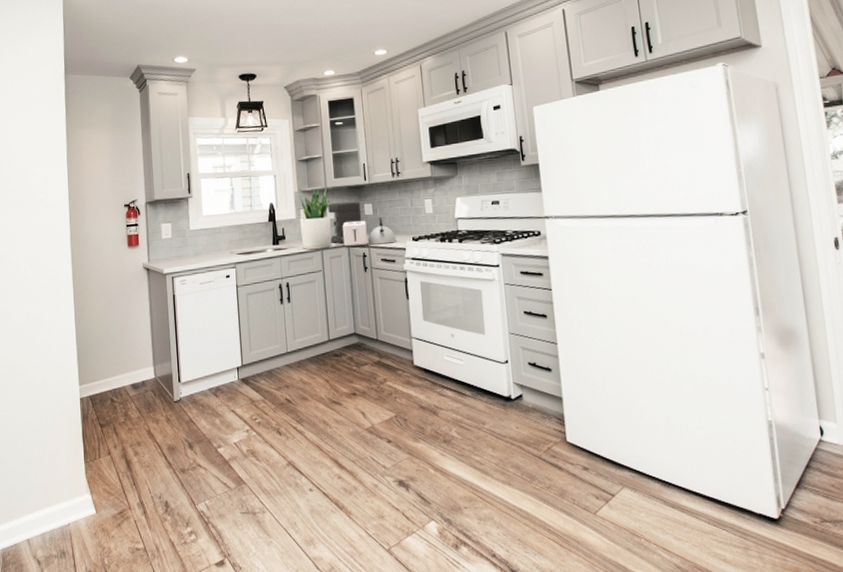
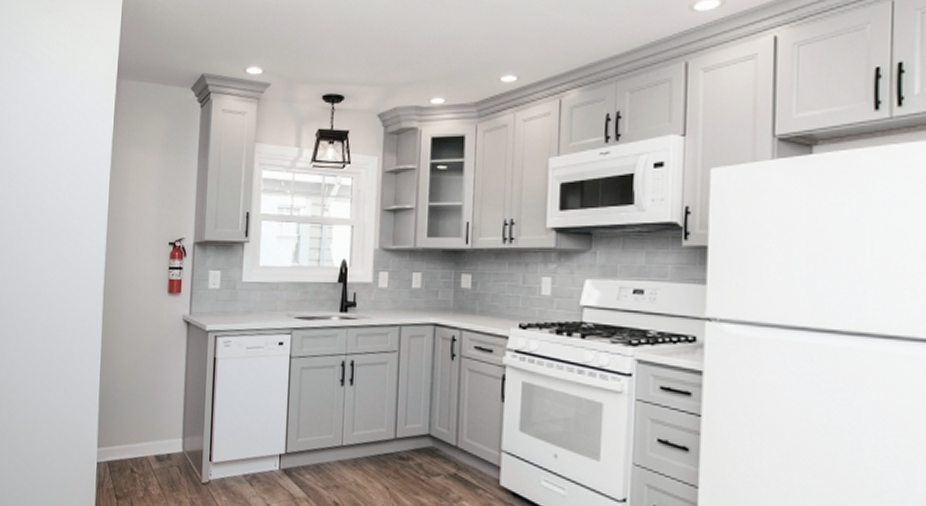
planter: present [299,187,332,250] -> none [376,248,418,325]
coffee maker: present [328,201,362,244] -> none [413,268,457,321]
toaster: present [341,221,368,248] -> none [427,293,461,328]
kettle: present [367,217,396,245] -> none [460,293,498,328]

